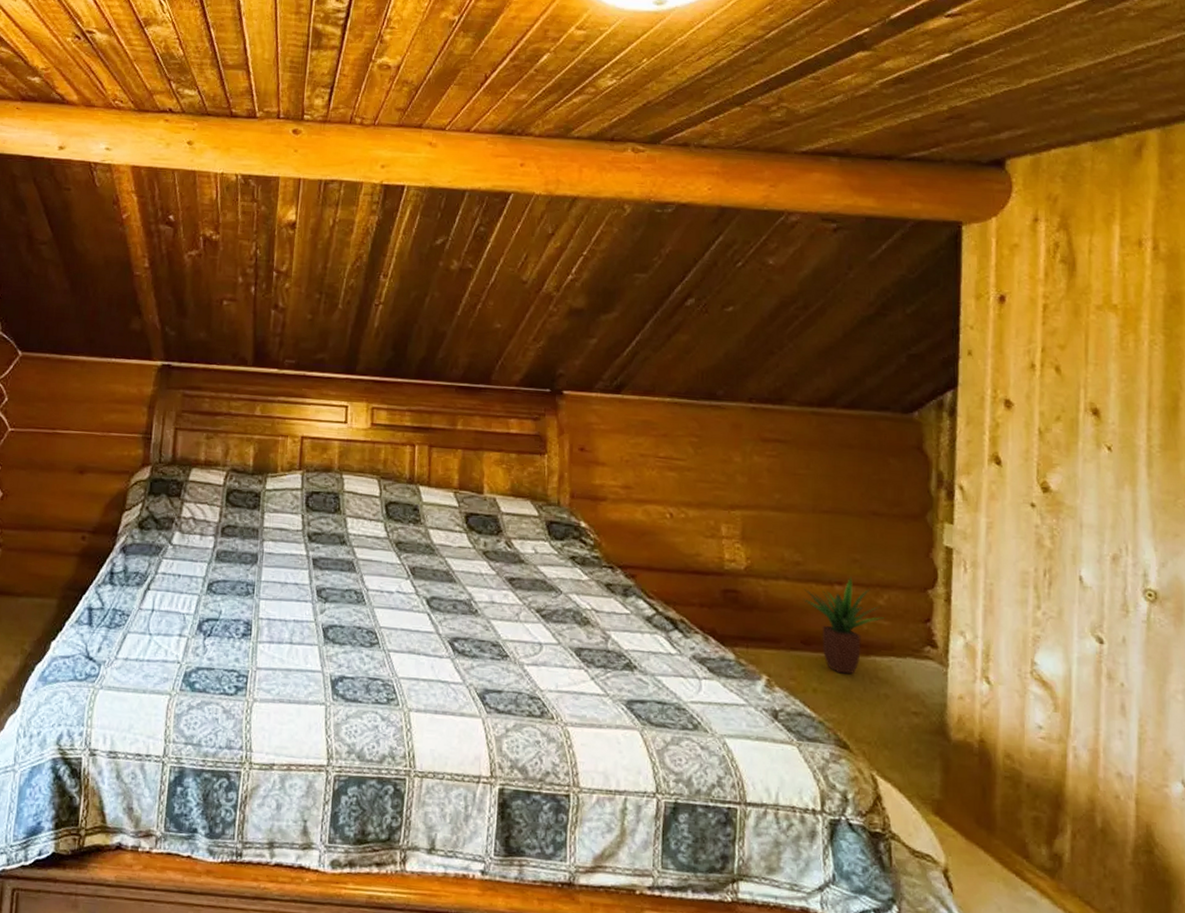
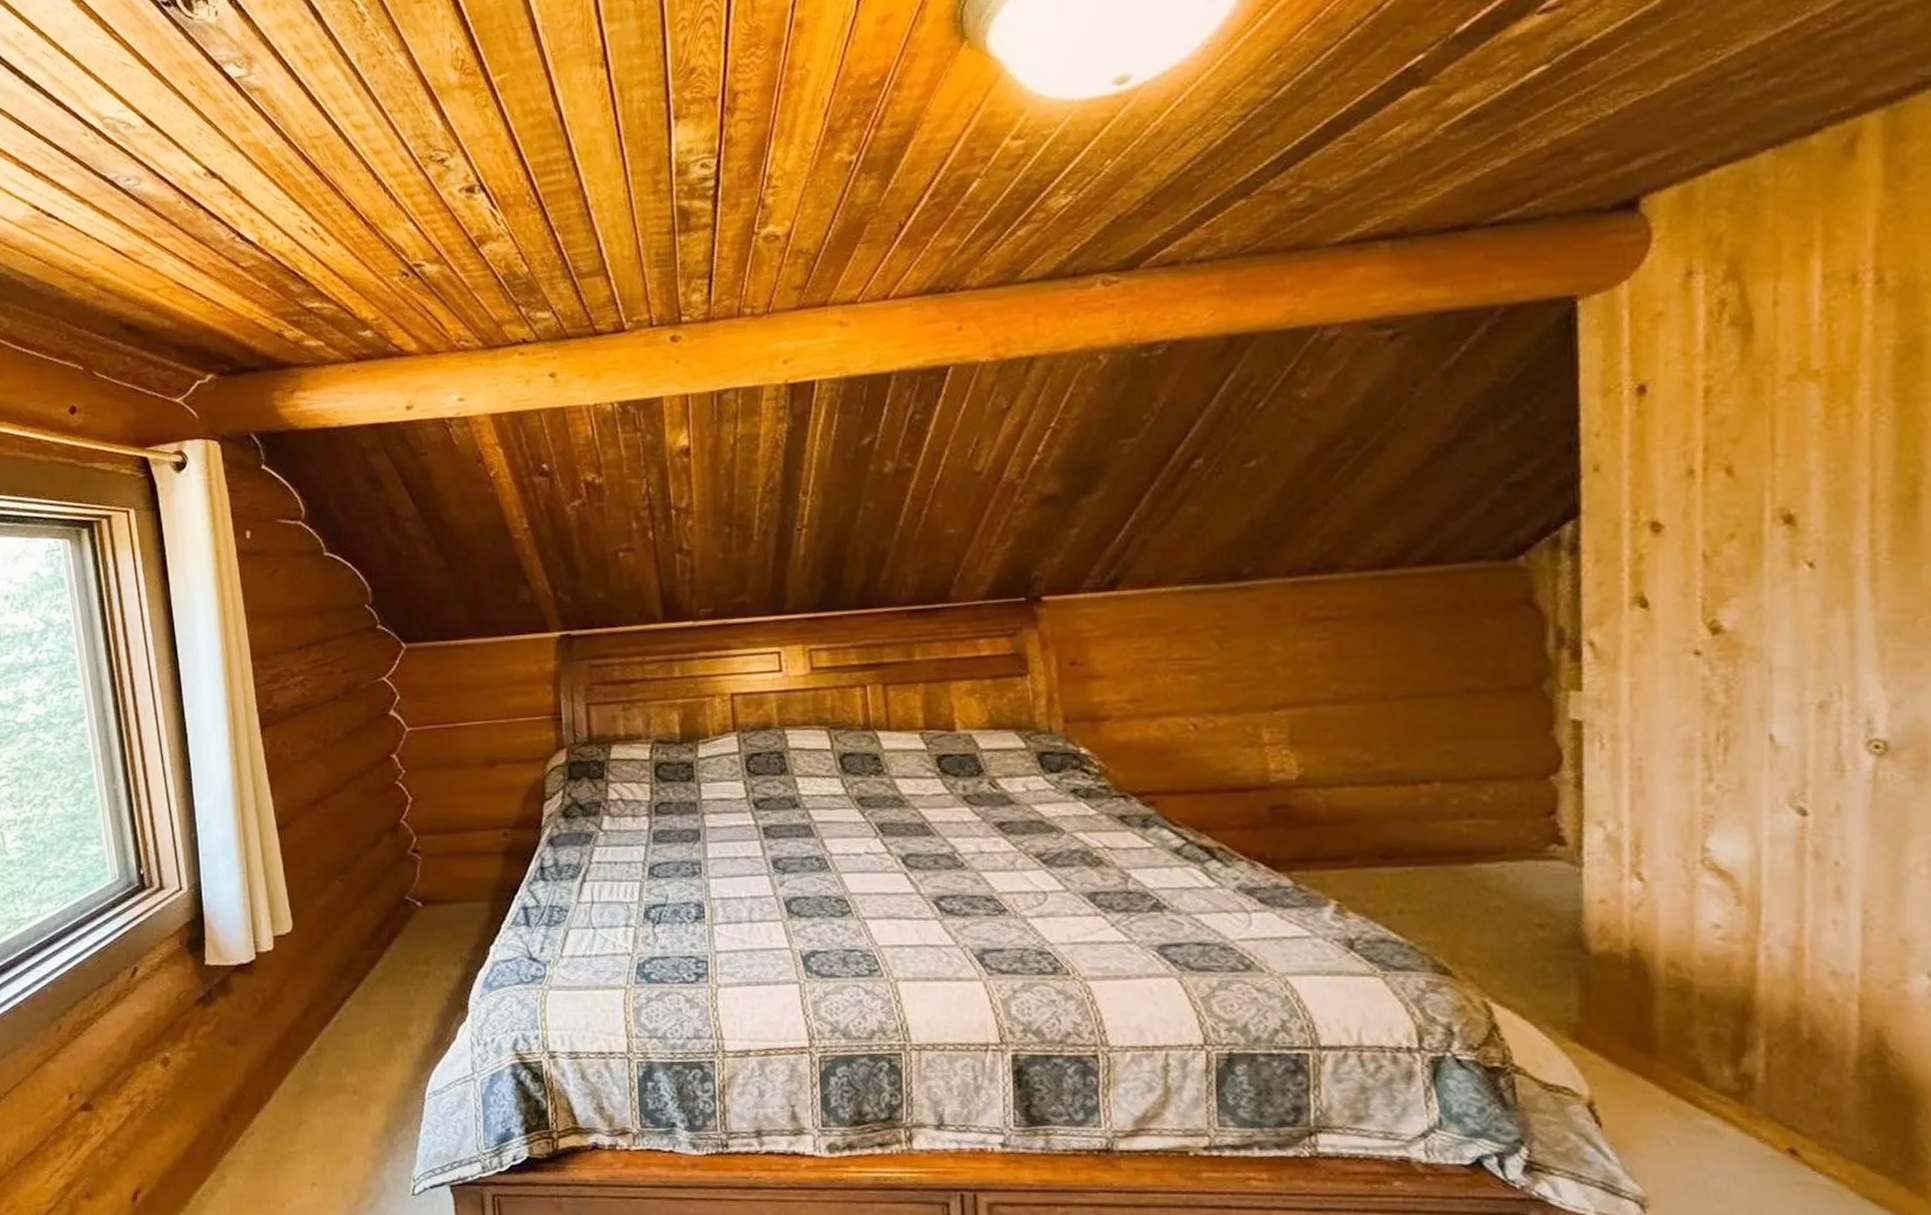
potted plant: present [802,576,884,675] -> none [1377,771,1490,889]

